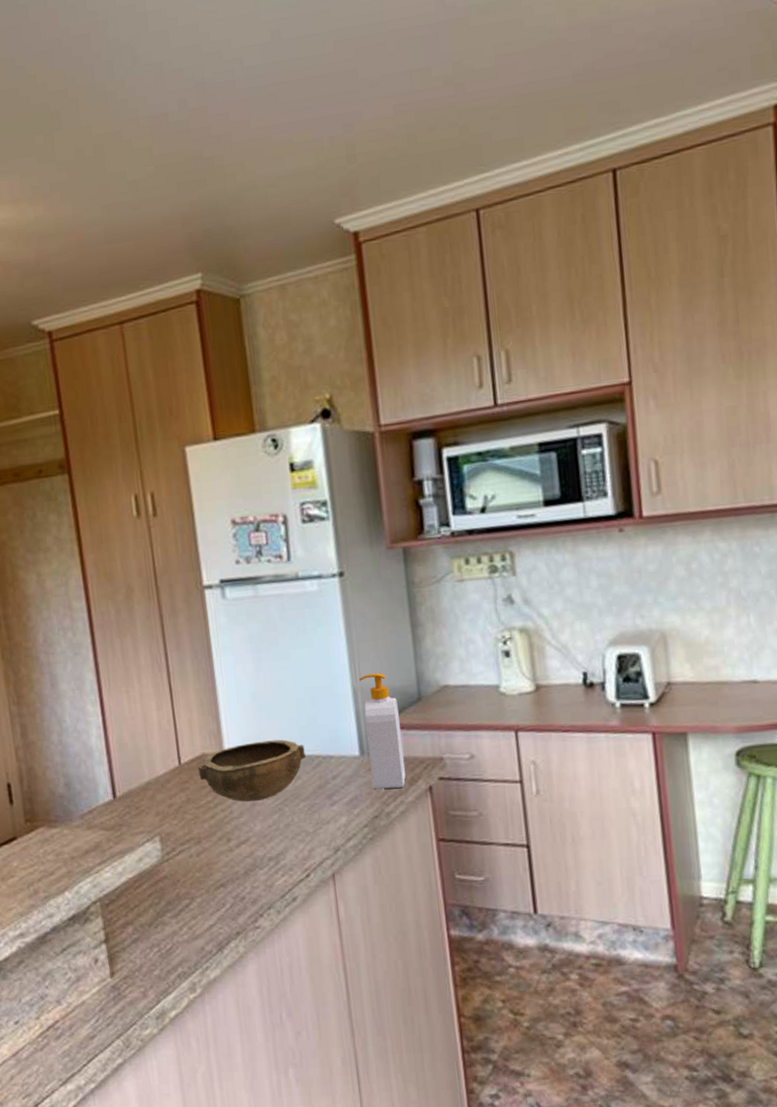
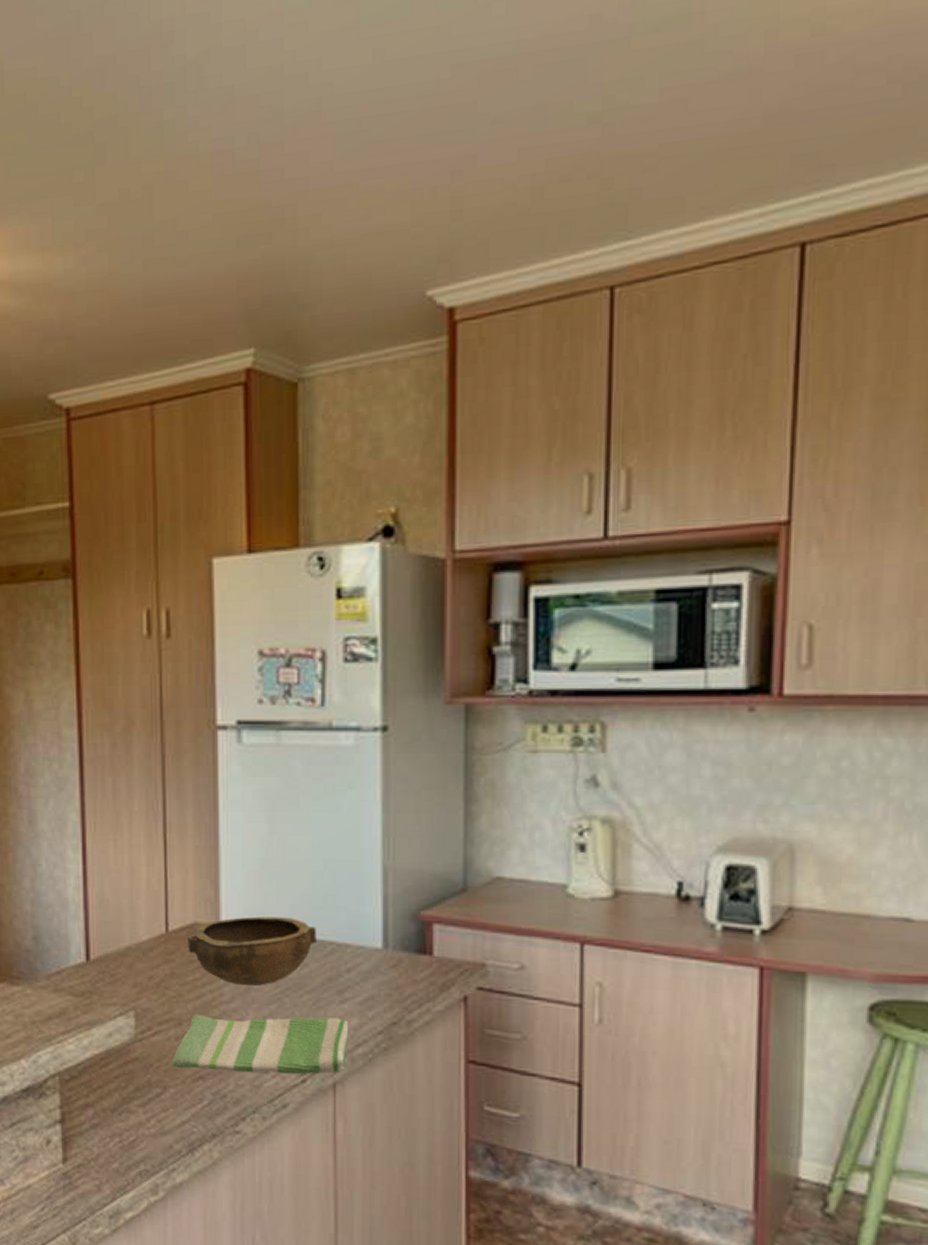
dish towel: none [195,818,342,880] -> present [171,1014,349,1074]
soap bottle: present [358,673,406,790] -> none [391,852,438,993]

